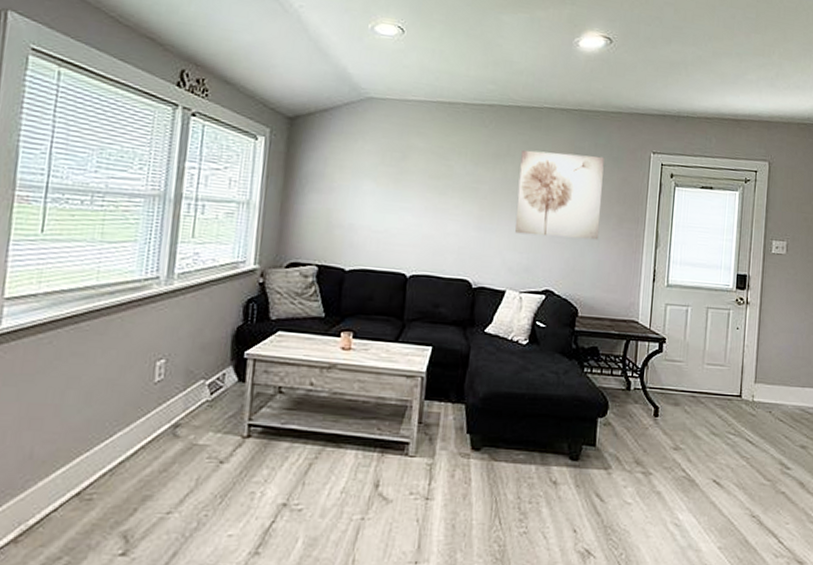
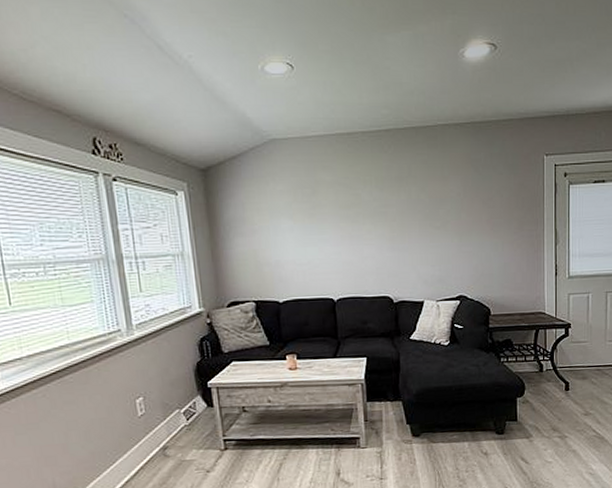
wall art: present [515,150,604,240] -> none [422,165,502,249]

